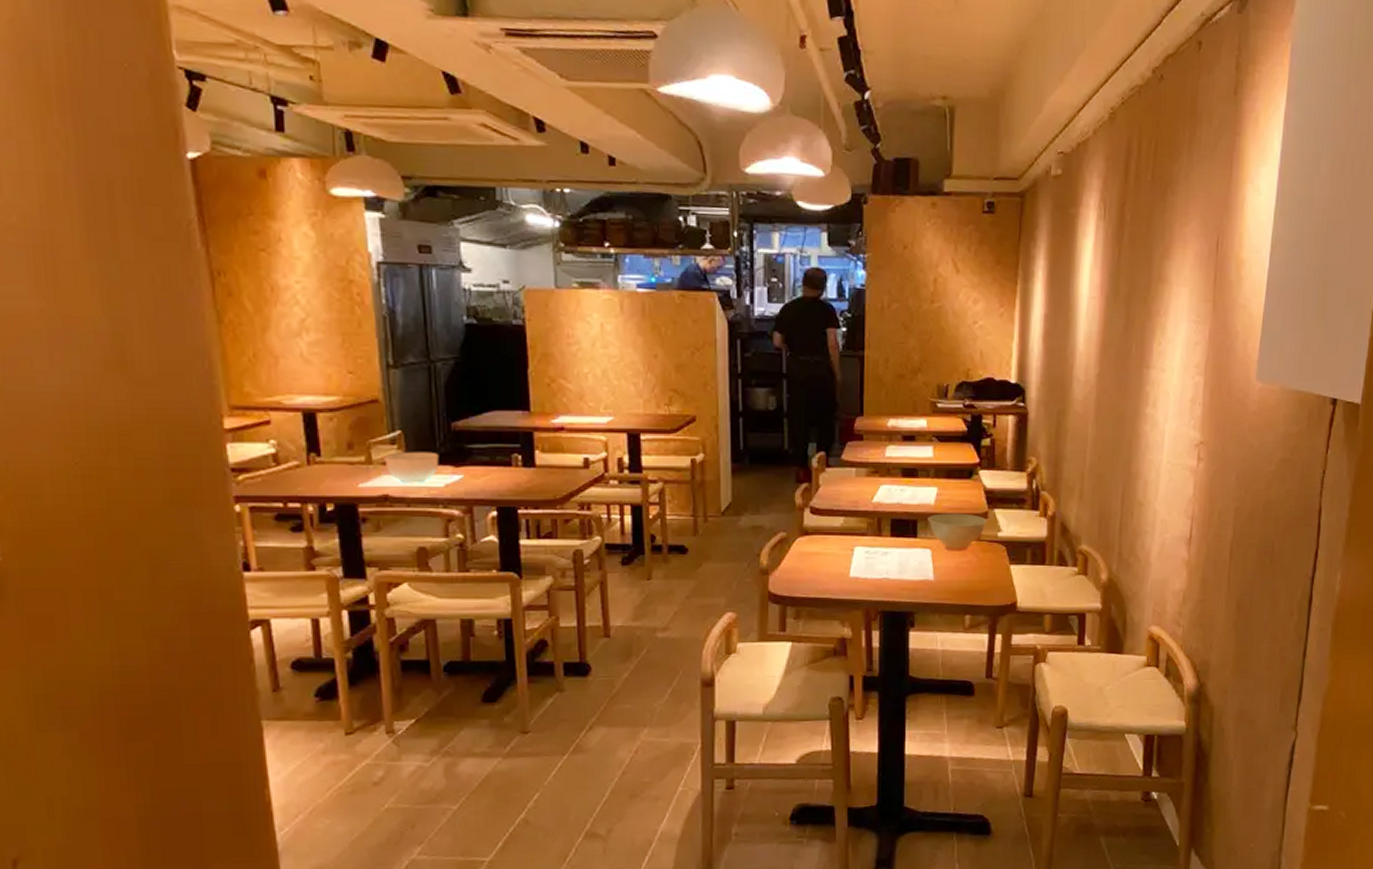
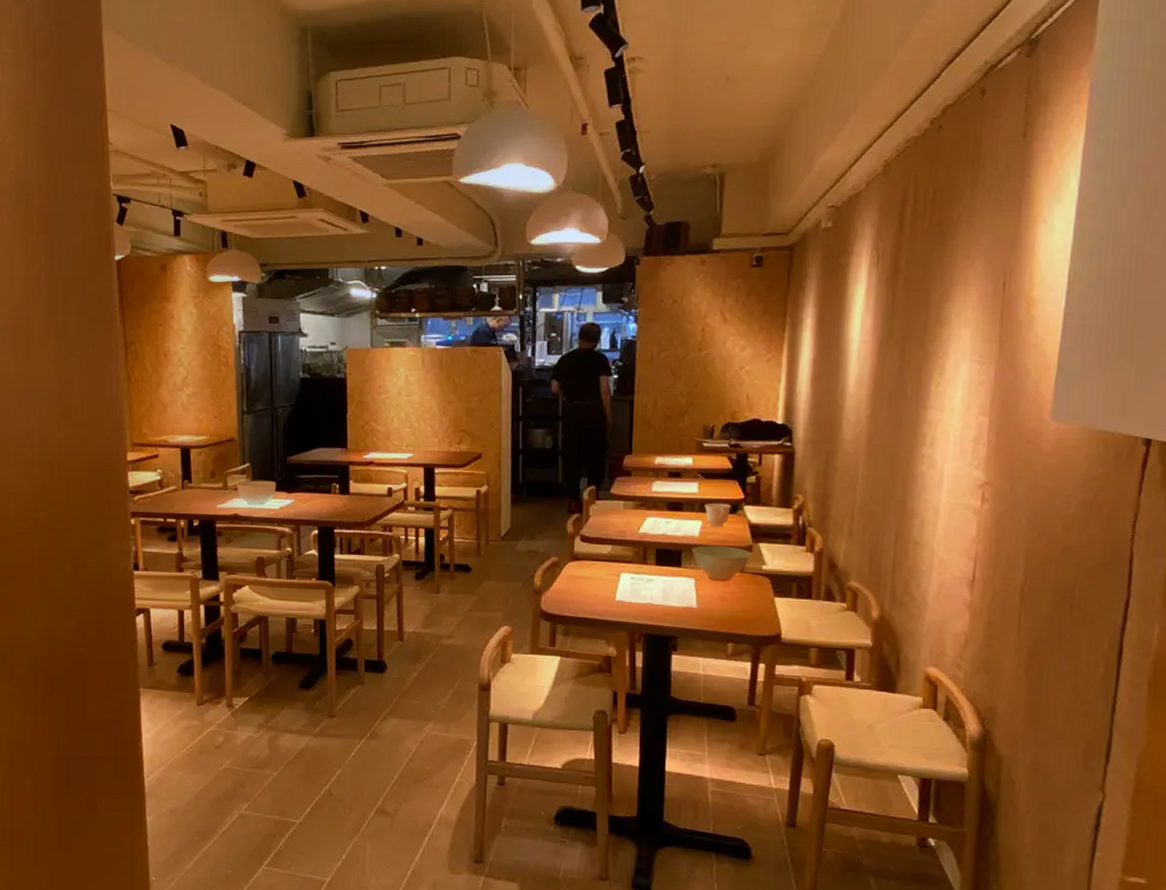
teacup: none [938,469,966,495] -> present [703,503,731,528]

